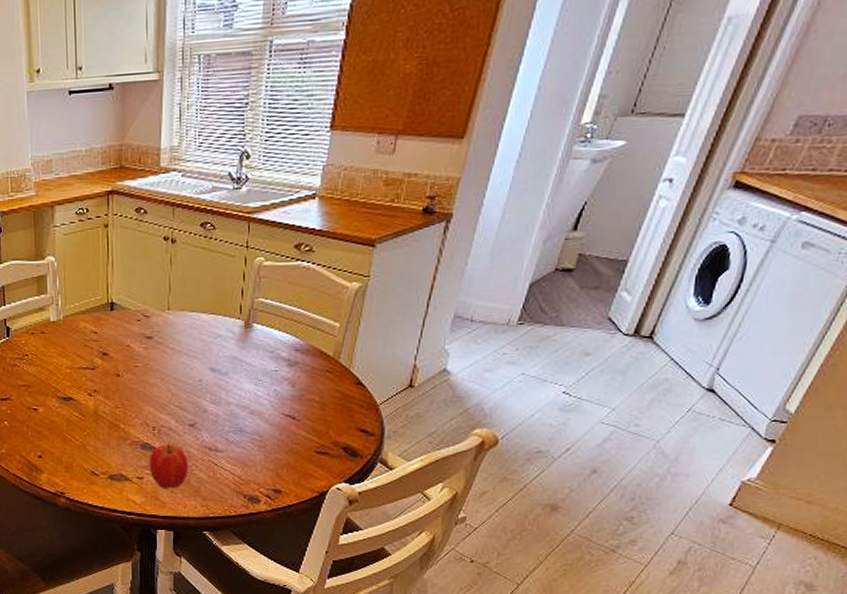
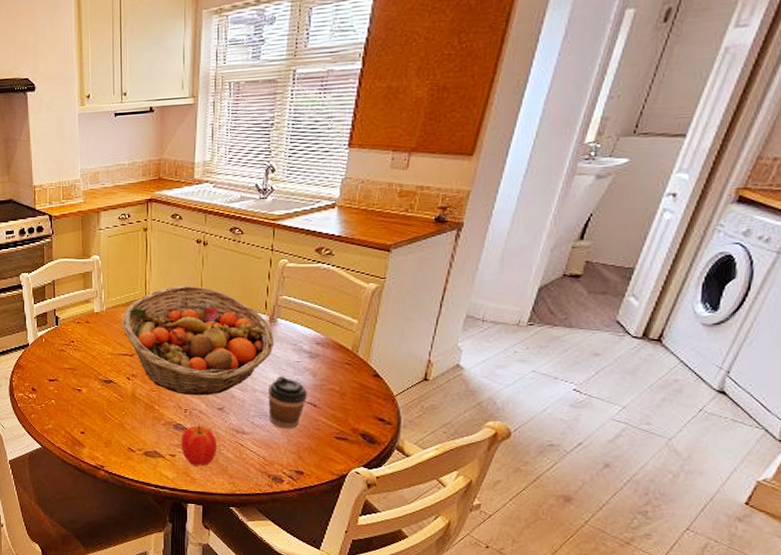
fruit basket: none [81,288,250,412] -> present [122,285,275,396]
coffee cup: none [244,387,287,445] -> present [268,376,308,429]

